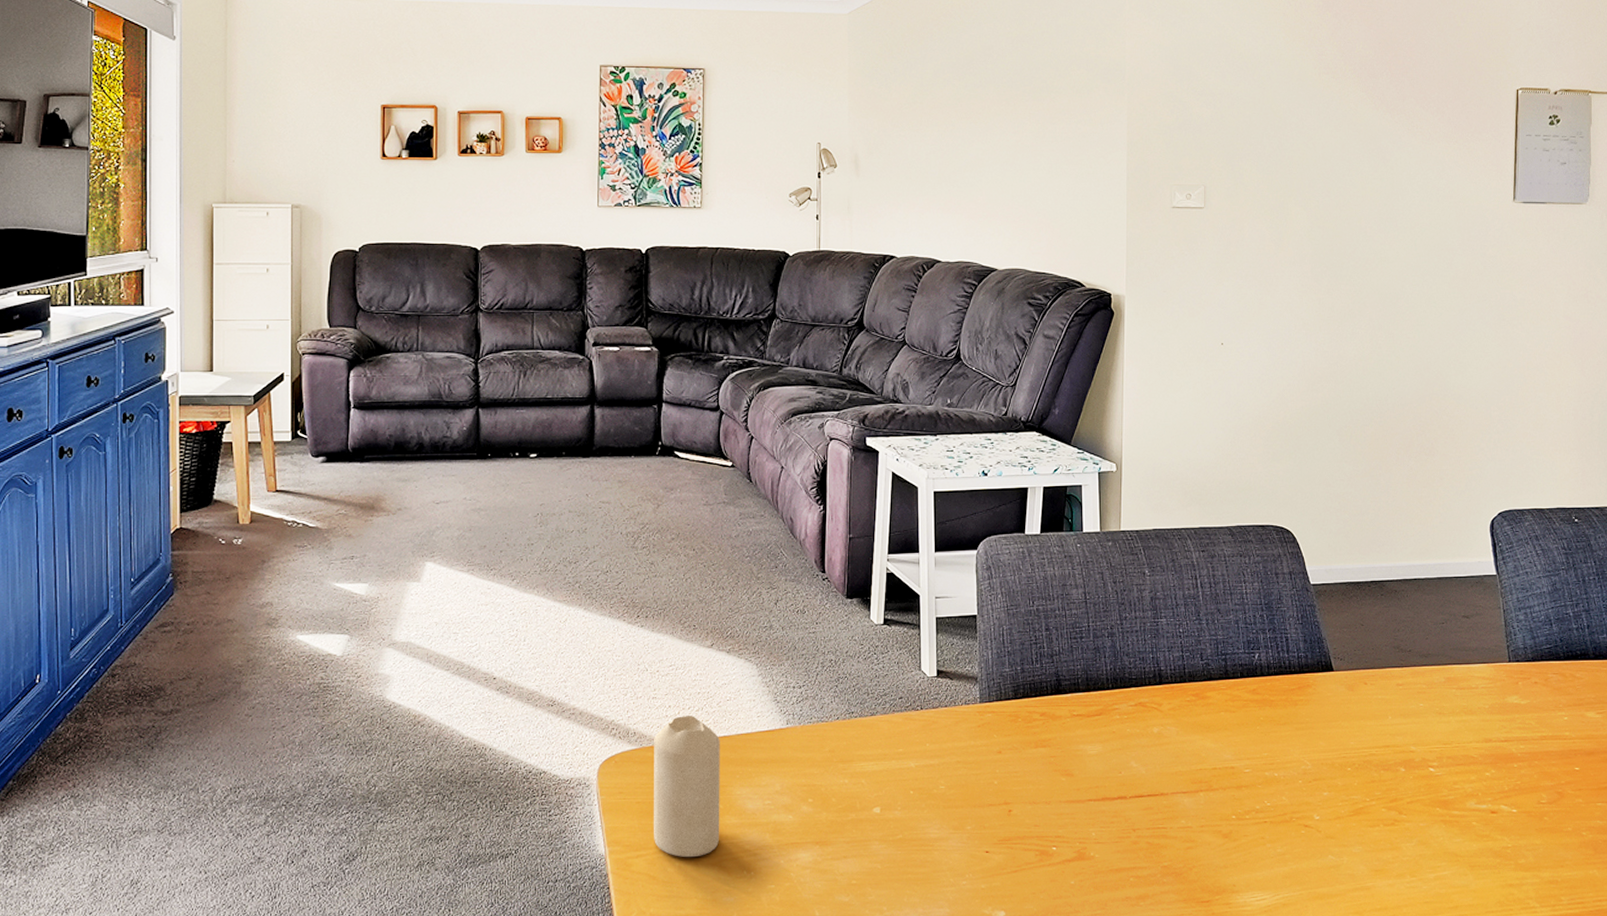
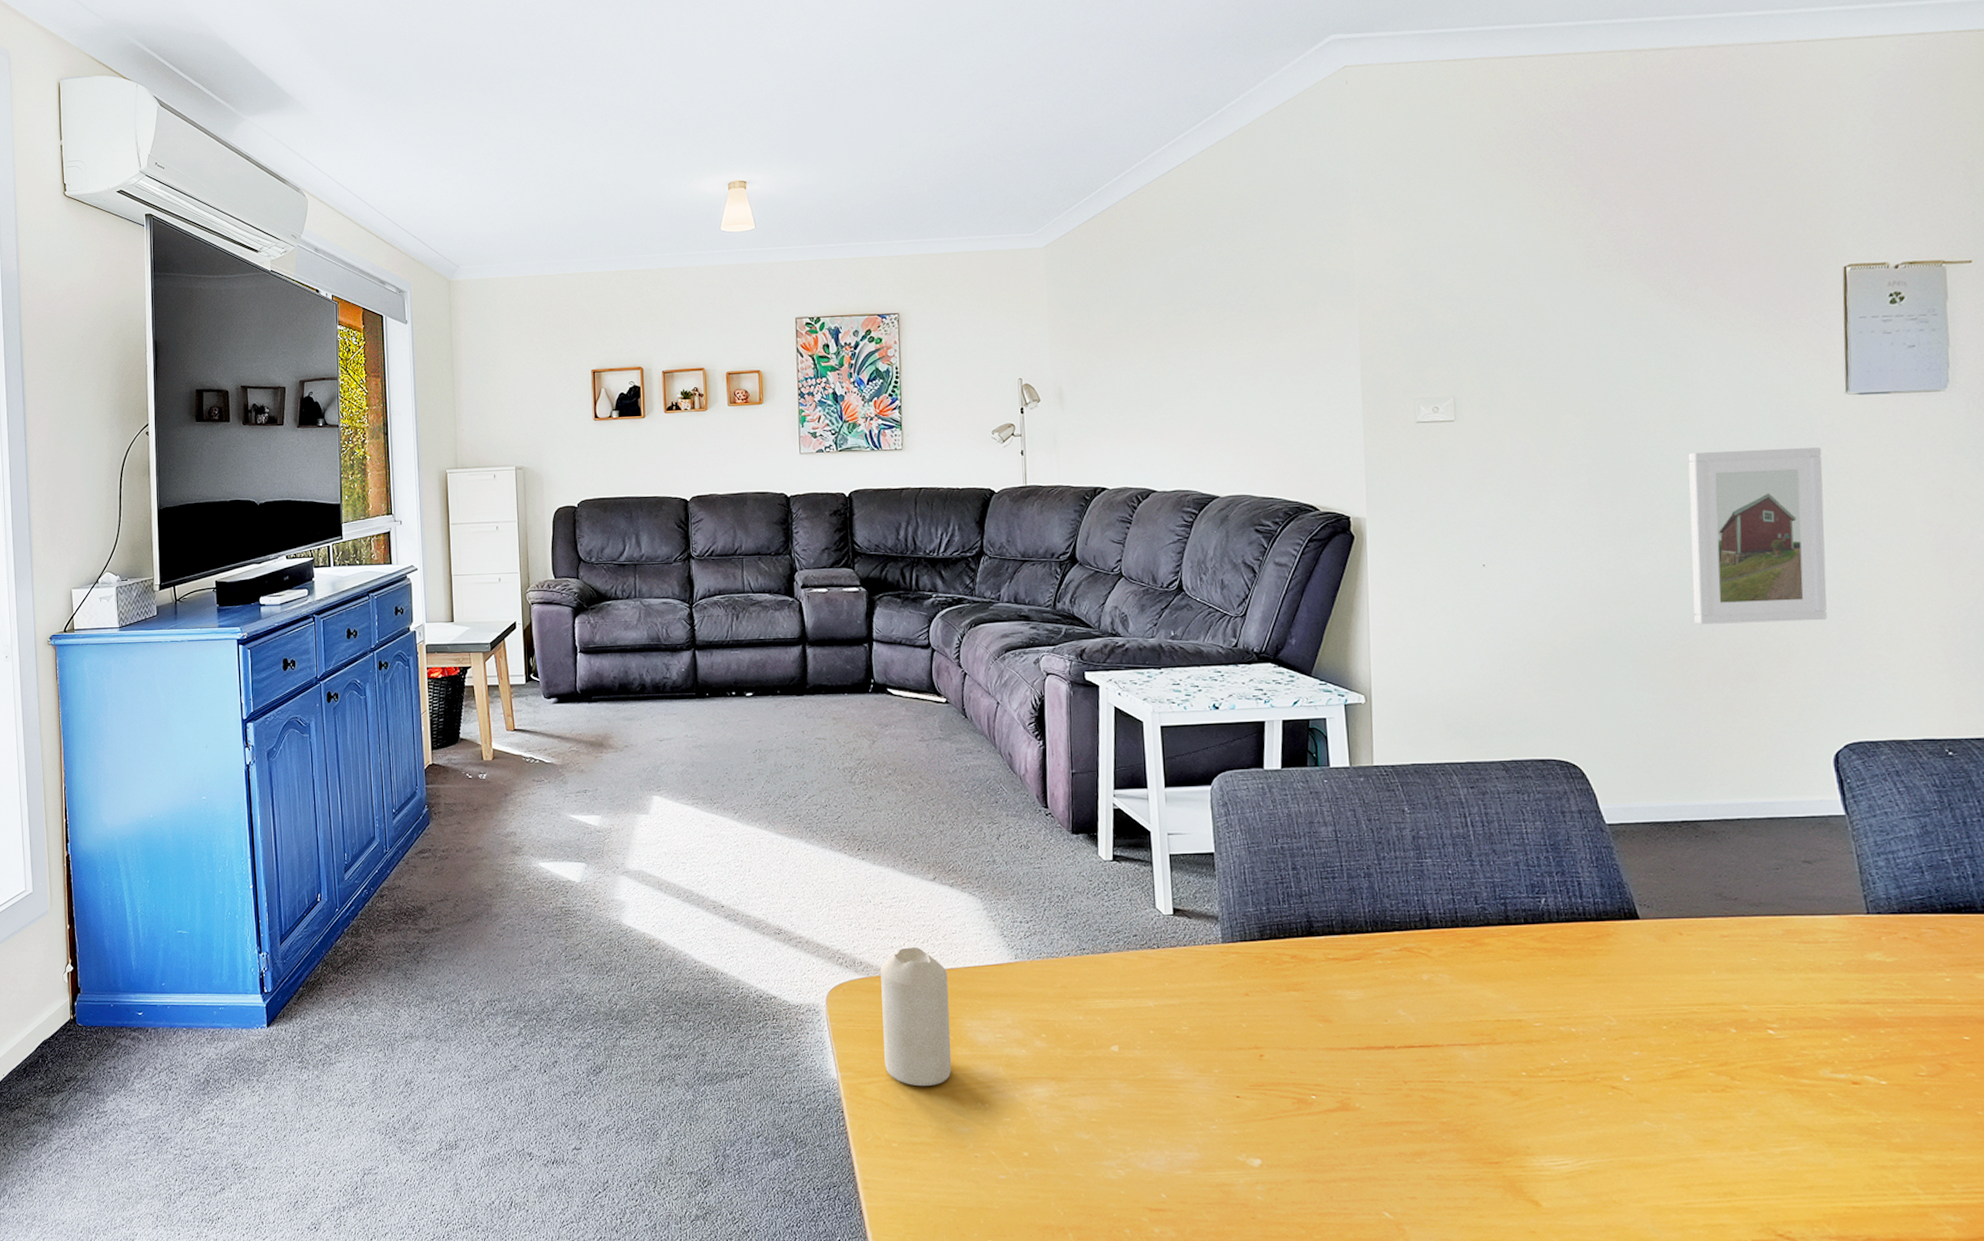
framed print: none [1389,247,1493,403] -> present [1688,446,1827,624]

